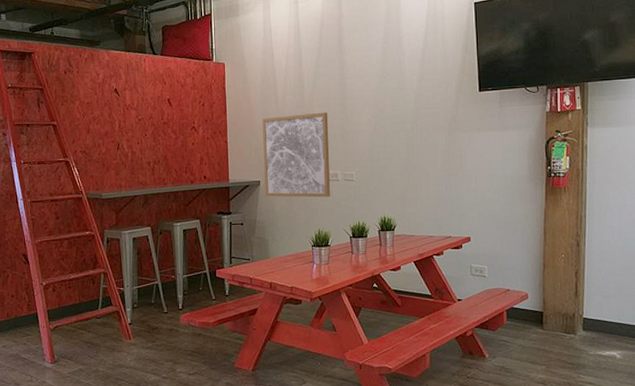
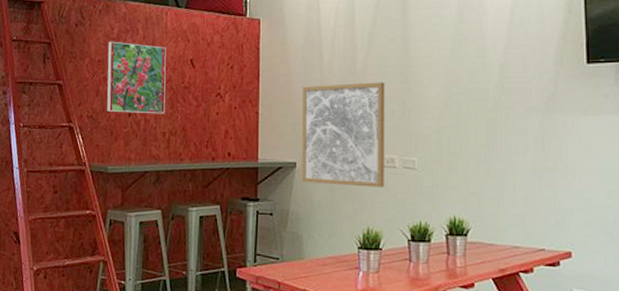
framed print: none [95,85,148,147] -> present [107,41,166,114]

